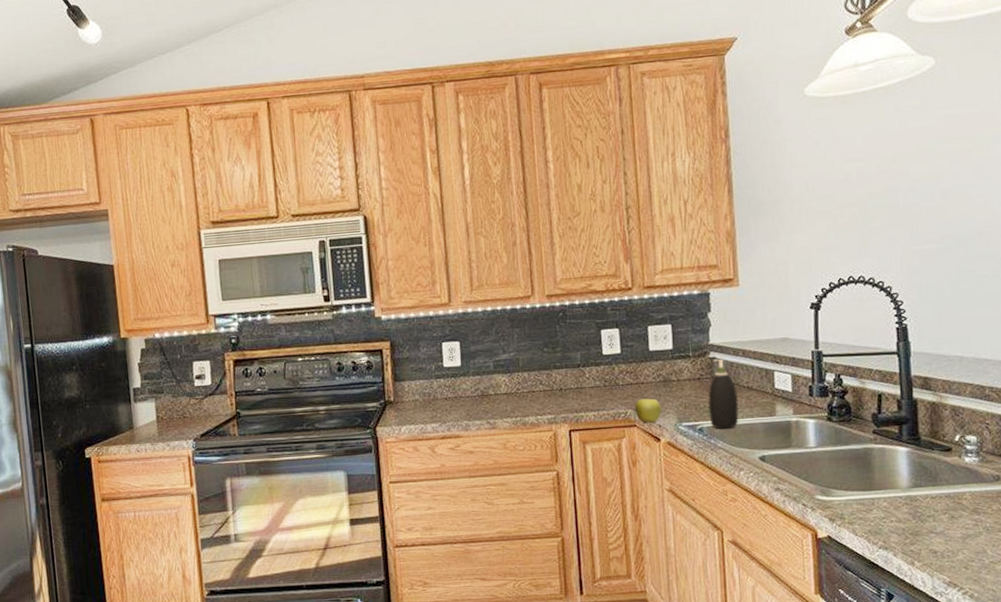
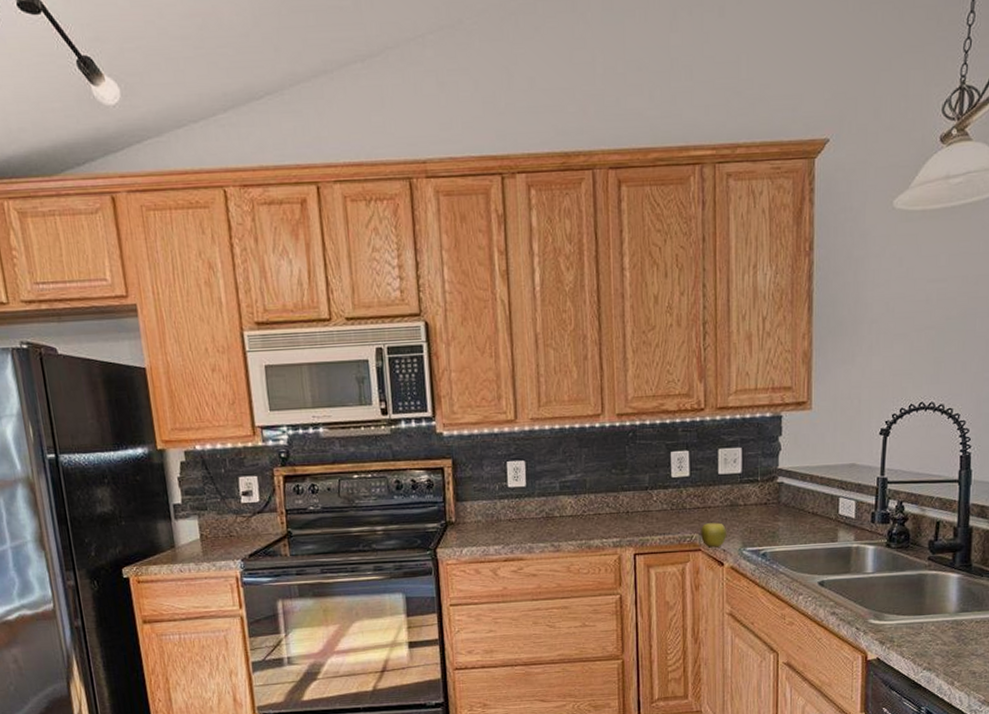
soap dispenser: present [708,359,739,429] -> none [773,484,802,554]

